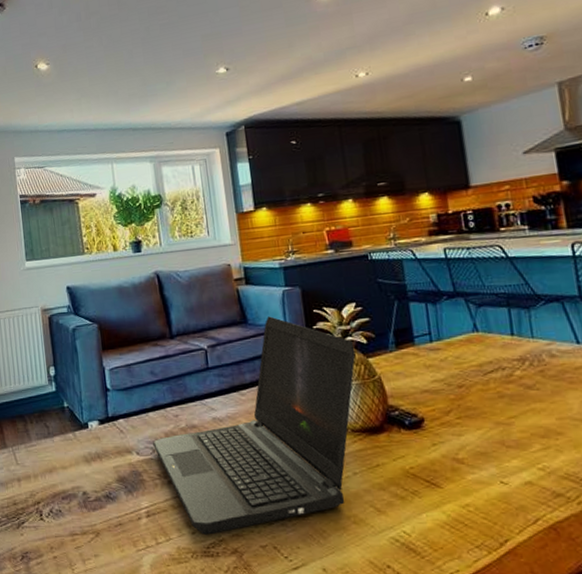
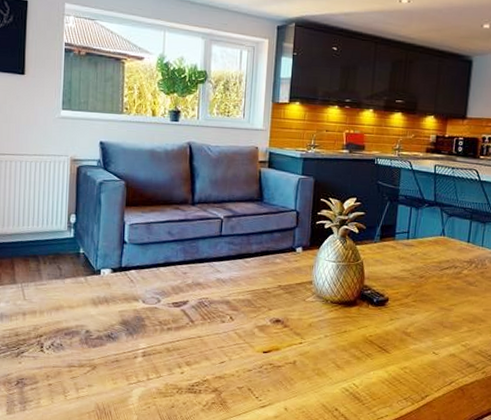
laptop computer: present [153,316,356,535] -> none [159,198,348,375]

